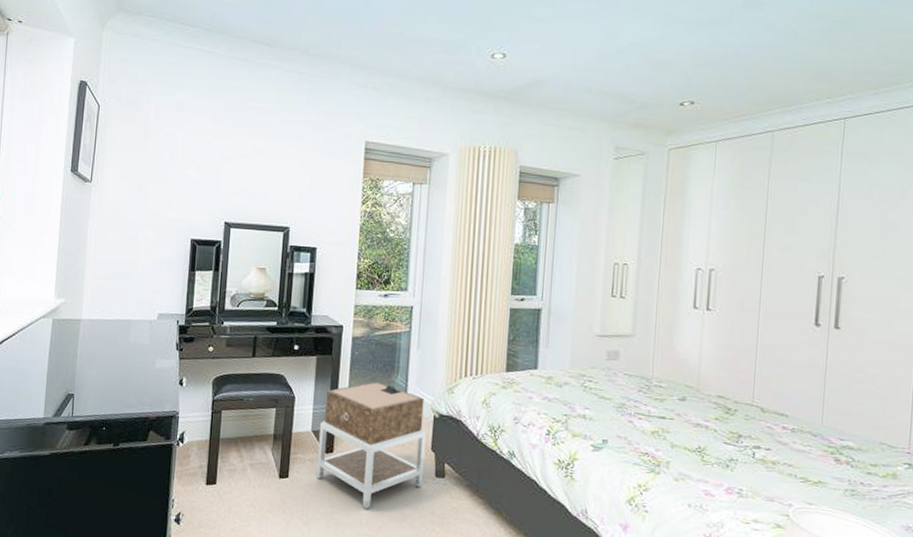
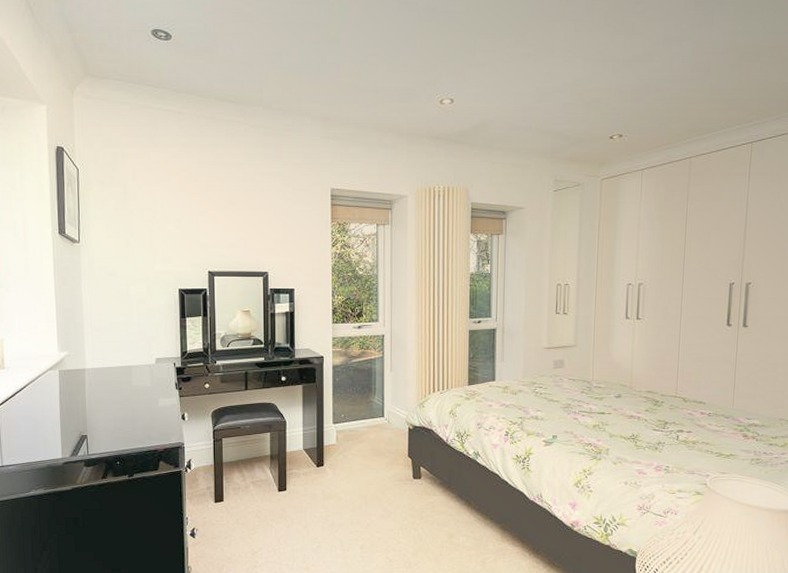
nightstand: present [316,381,426,509] -> none [310,402,403,510]

